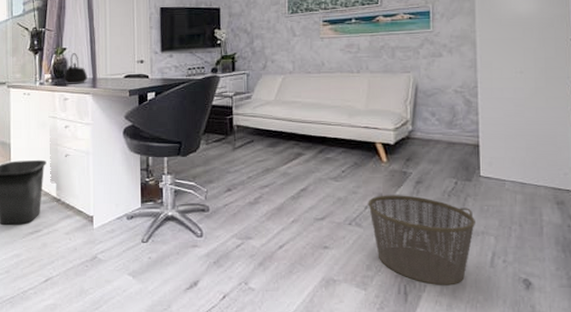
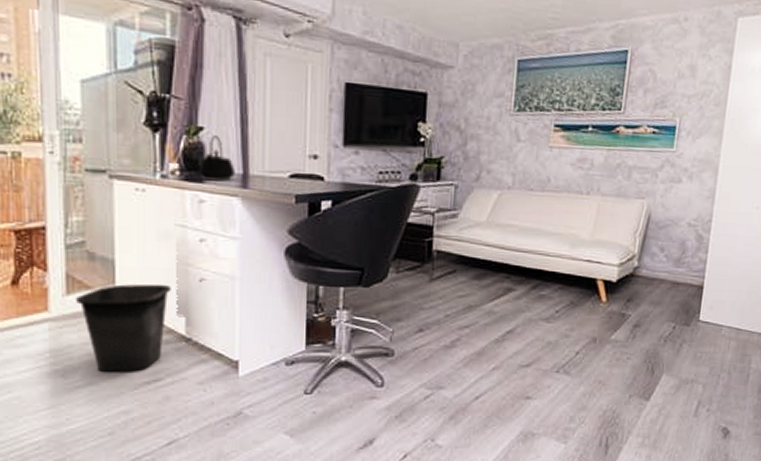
basket: present [368,195,475,286] -> none [579,339,687,436]

